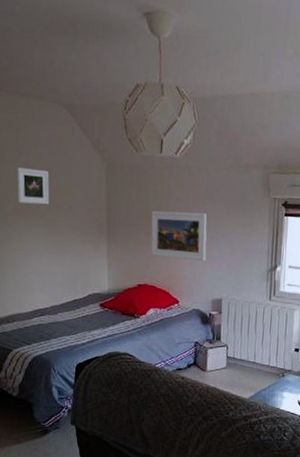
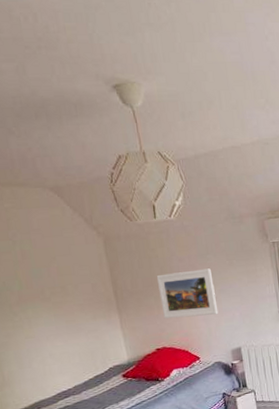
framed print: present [16,167,50,205] -> none [12,254,53,291]

